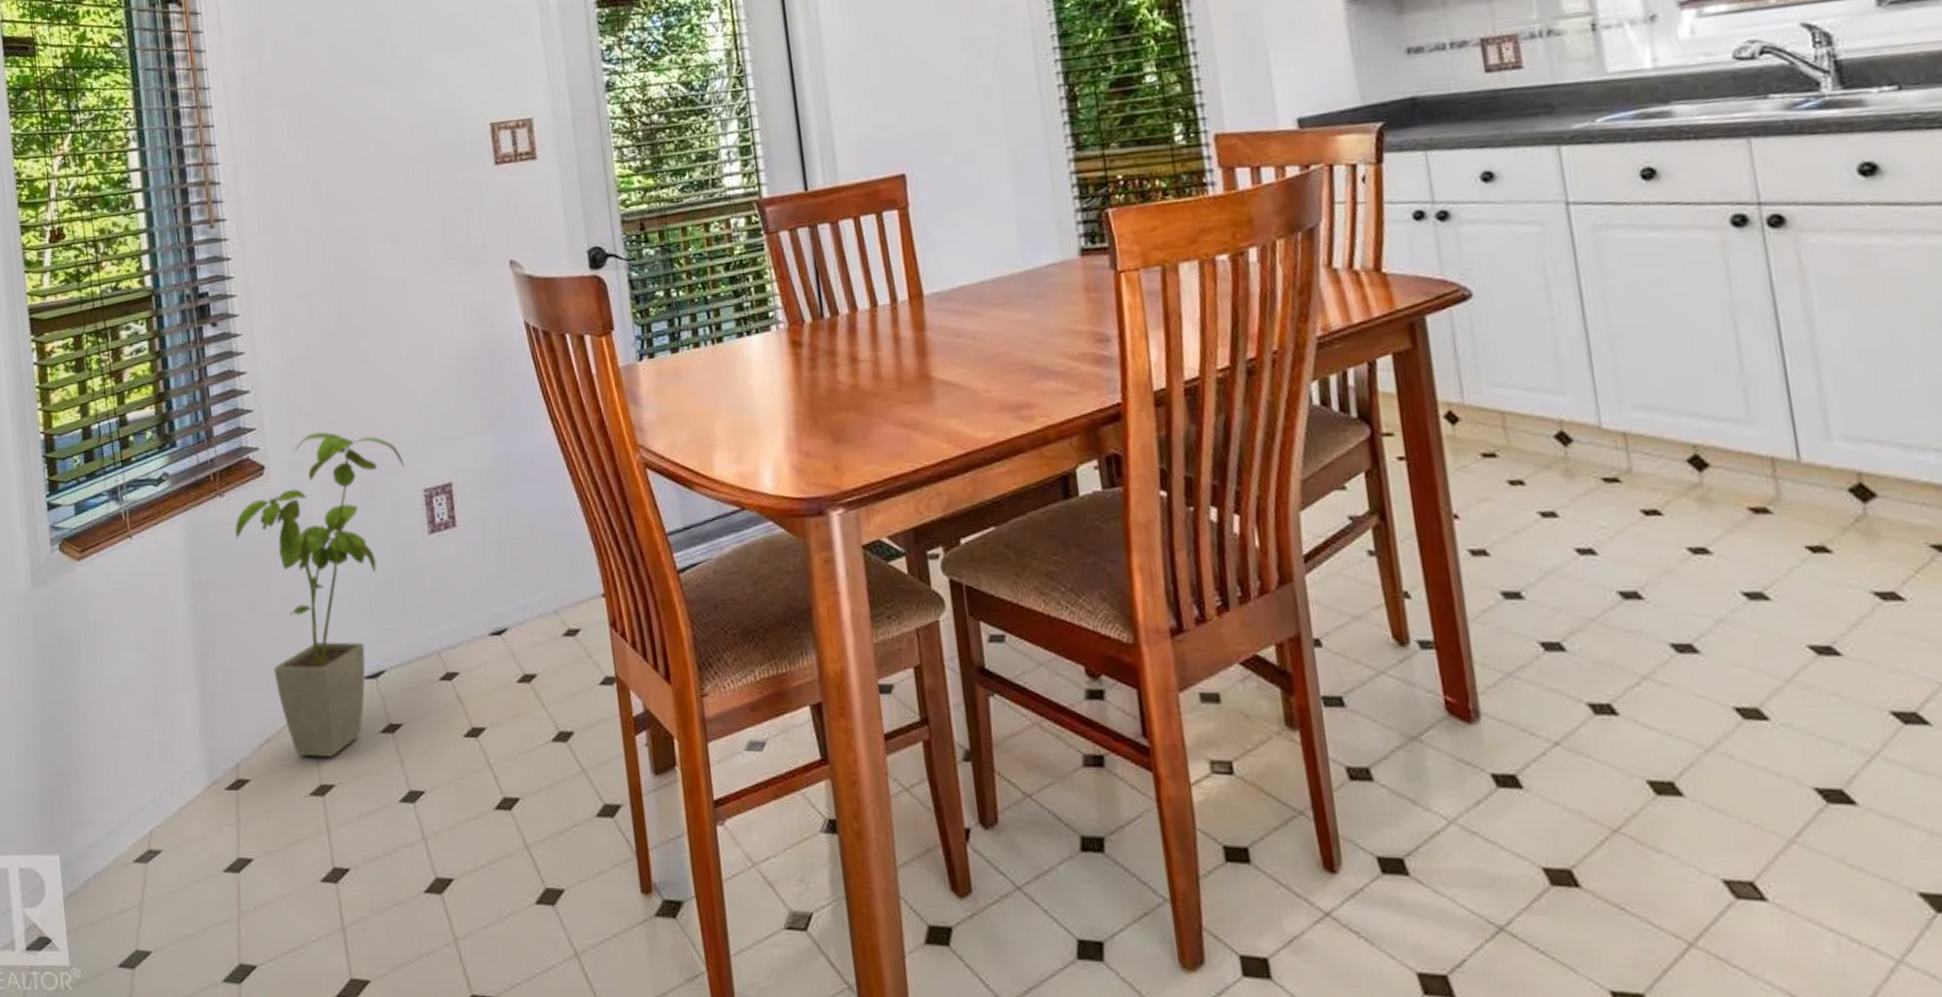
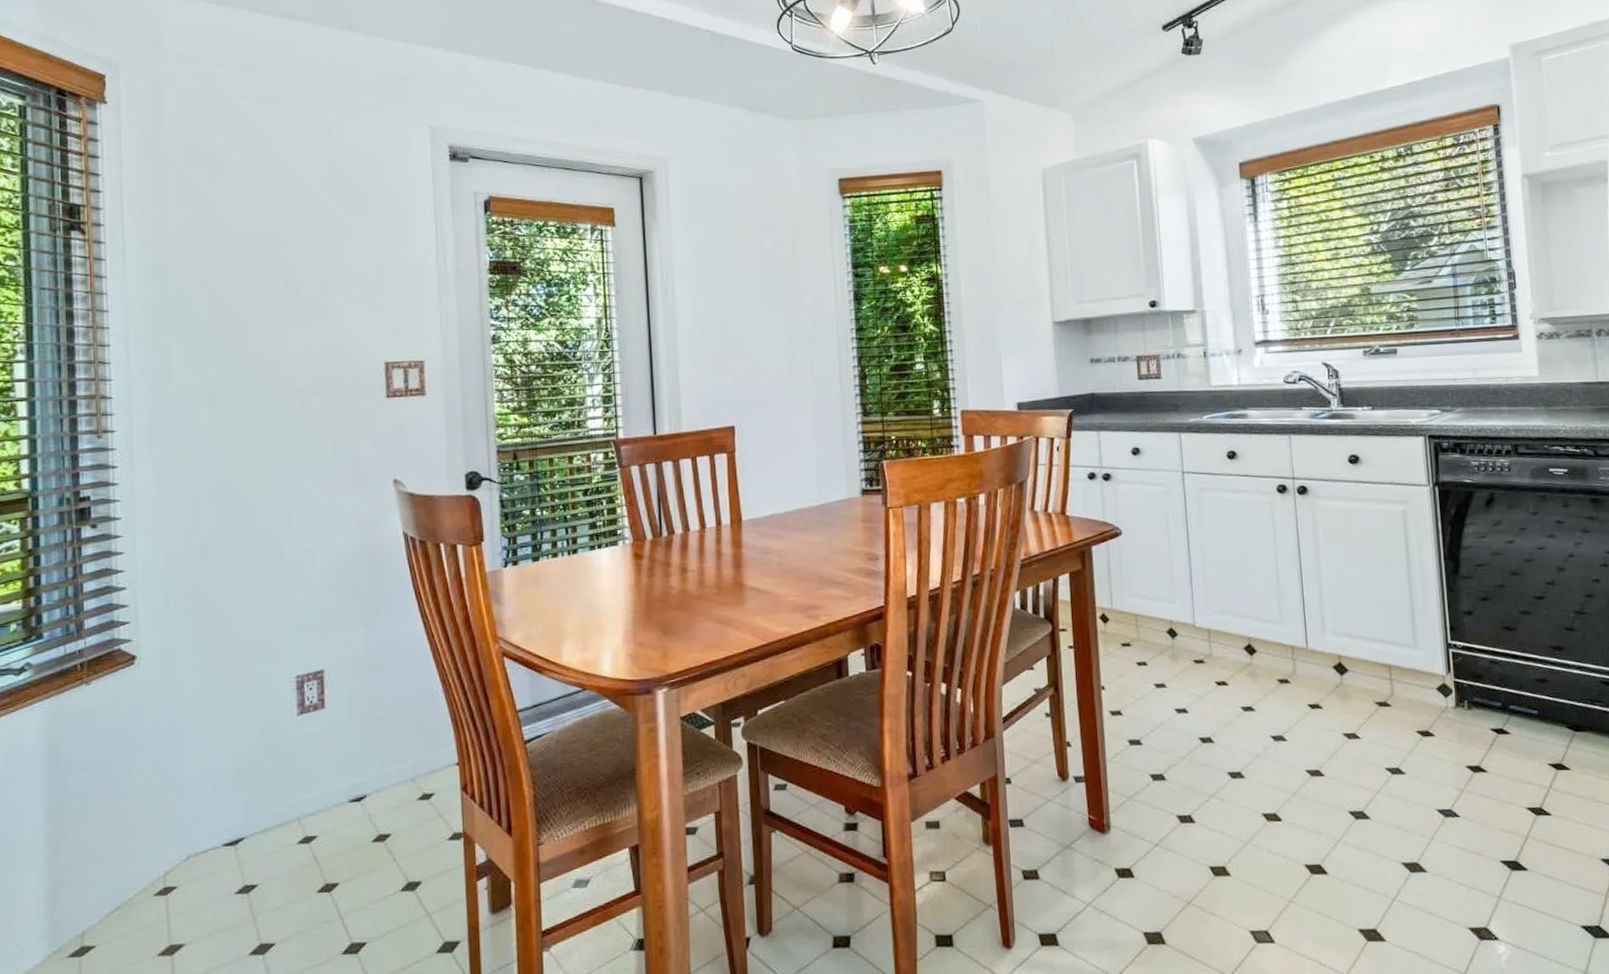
house plant: present [234,432,404,758] -> none [99,625,279,921]

